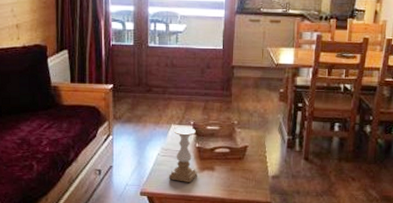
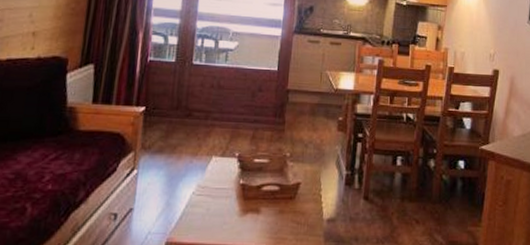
candle holder: present [169,127,197,182] -> none [204,160,241,229]

